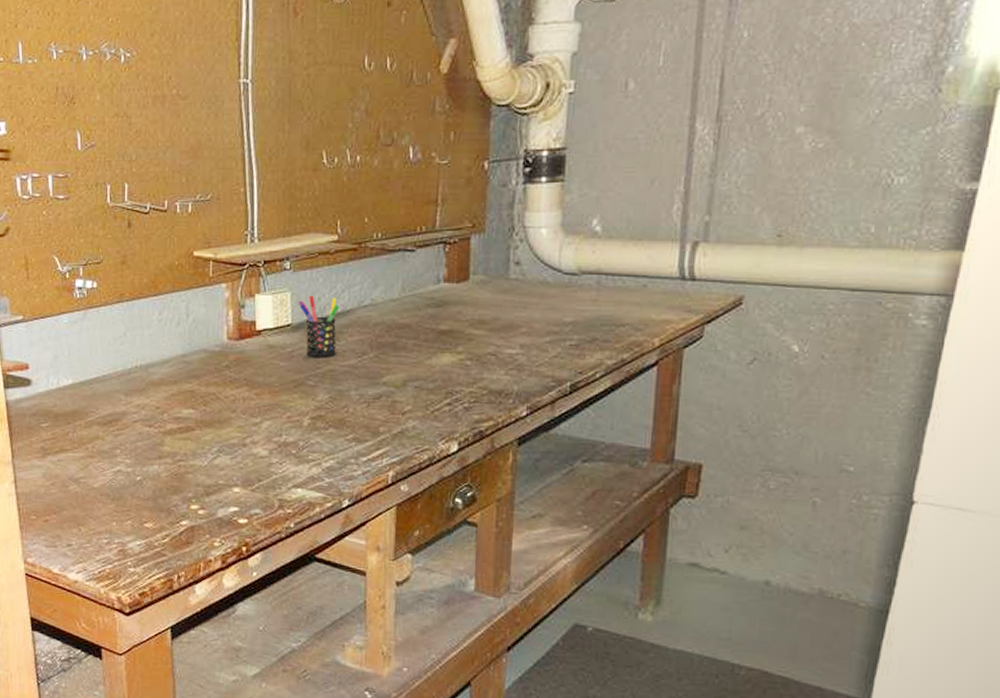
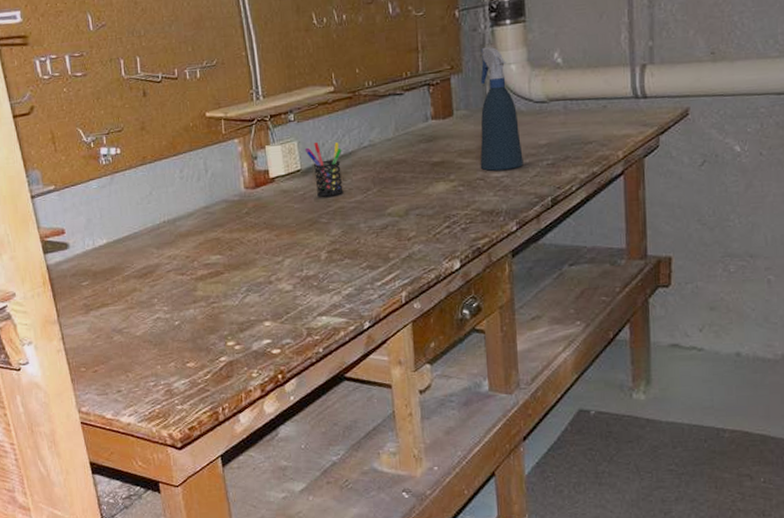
spray bottle: none [493,205,544,347] -> present [480,46,524,171]

